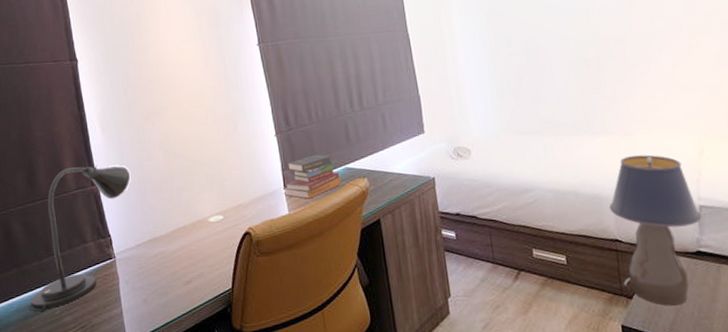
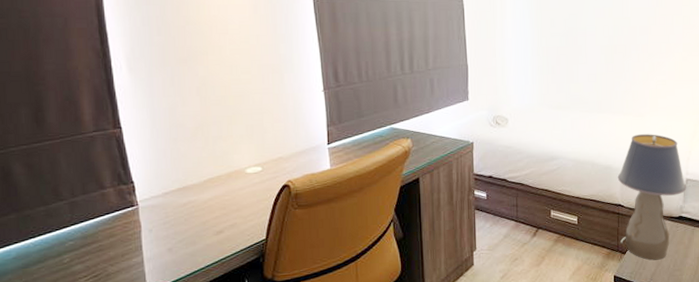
desk lamp: present [28,165,131,312] -> none [29,107,161,260]
books: present [284,154,341,199] -> none [328,112,385,156]

